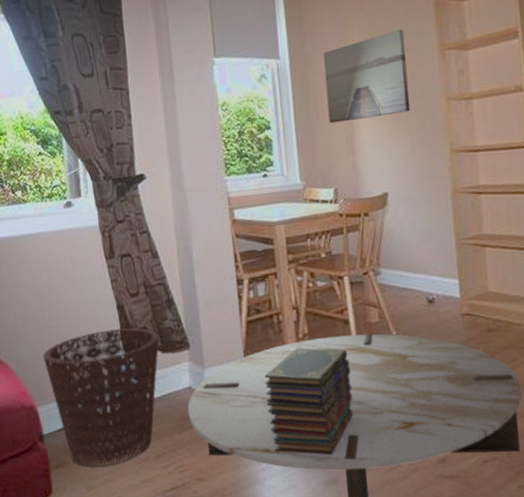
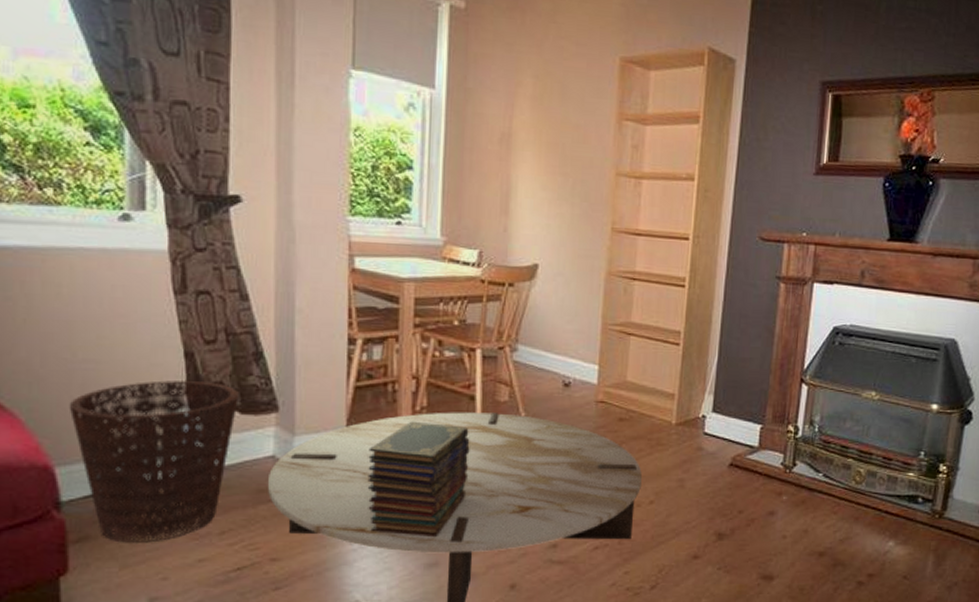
wall art: present [323,29,411,124] -> none [484,85,582,180]

